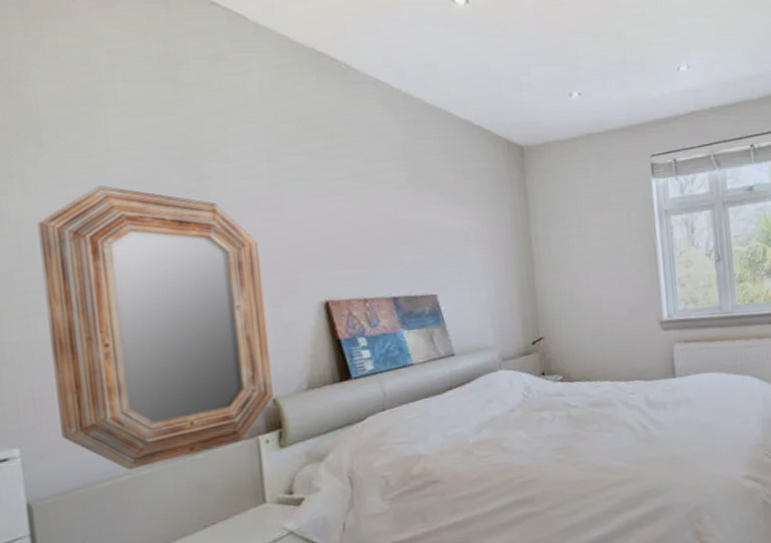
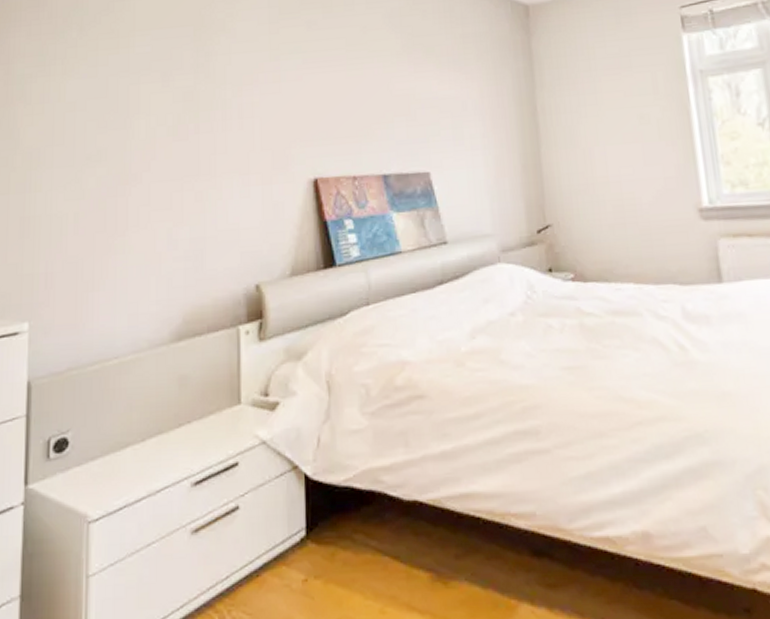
home mirror: present [37,186,274,471] -> none [65,64,258,354]

